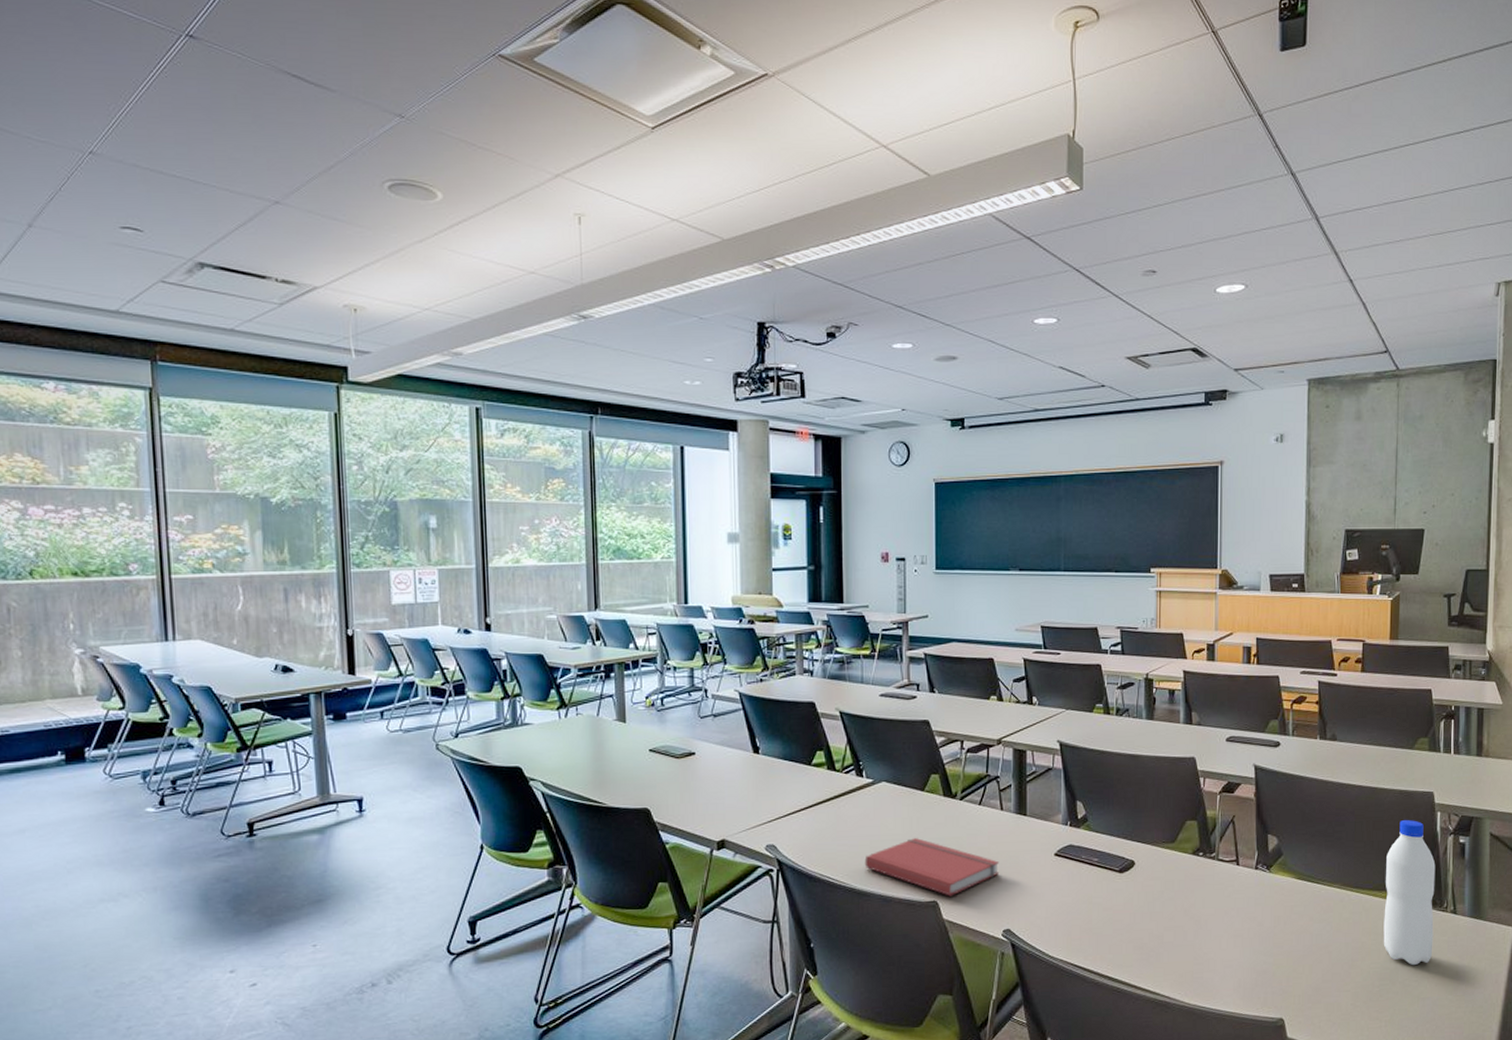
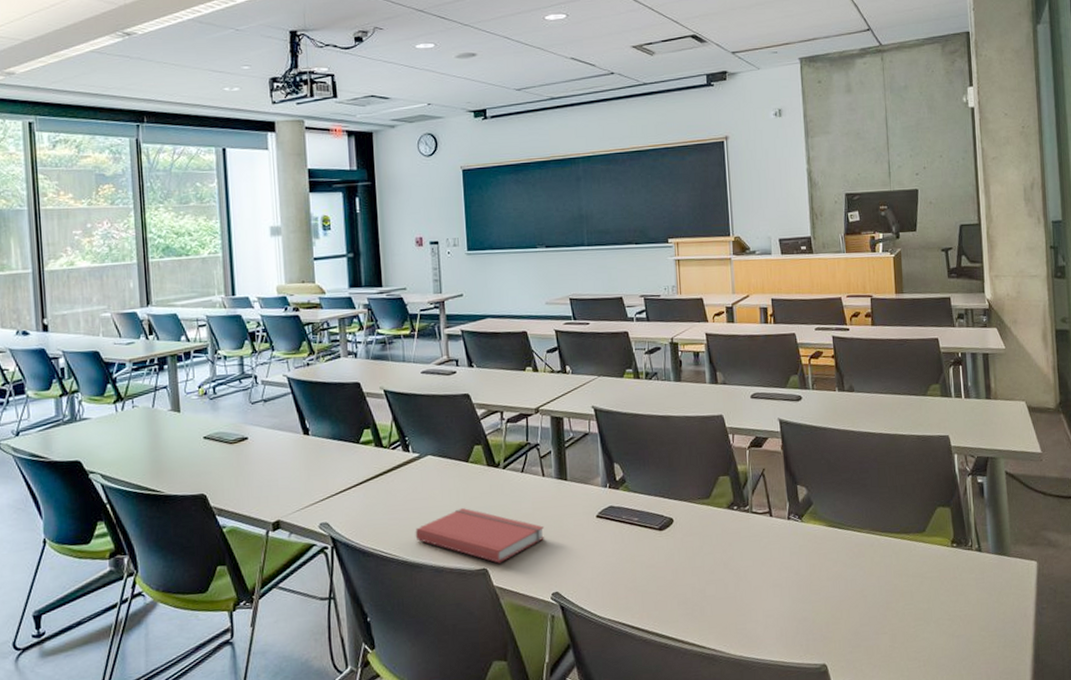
water bottle: present [1383,820,1436,966] -> none [910,463,963,605]

